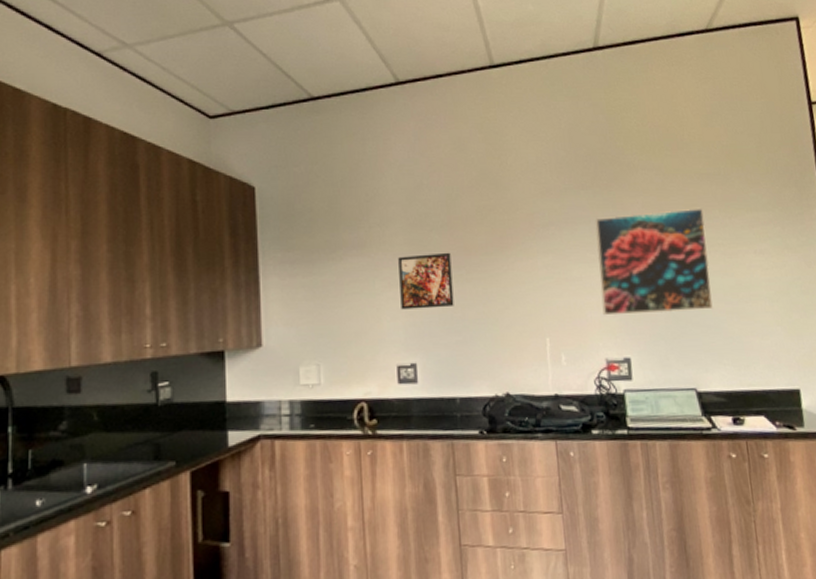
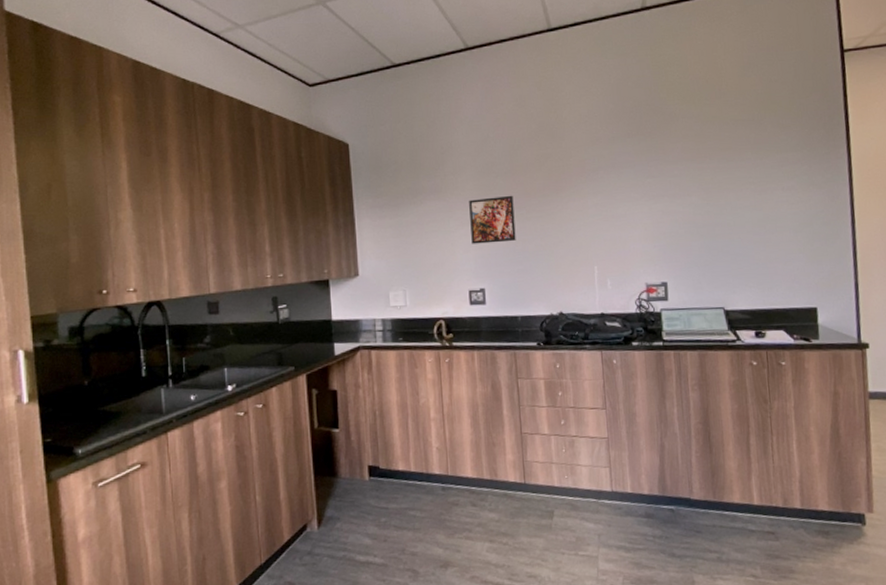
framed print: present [595,208,713,316] -> none [639,150,742,247]

